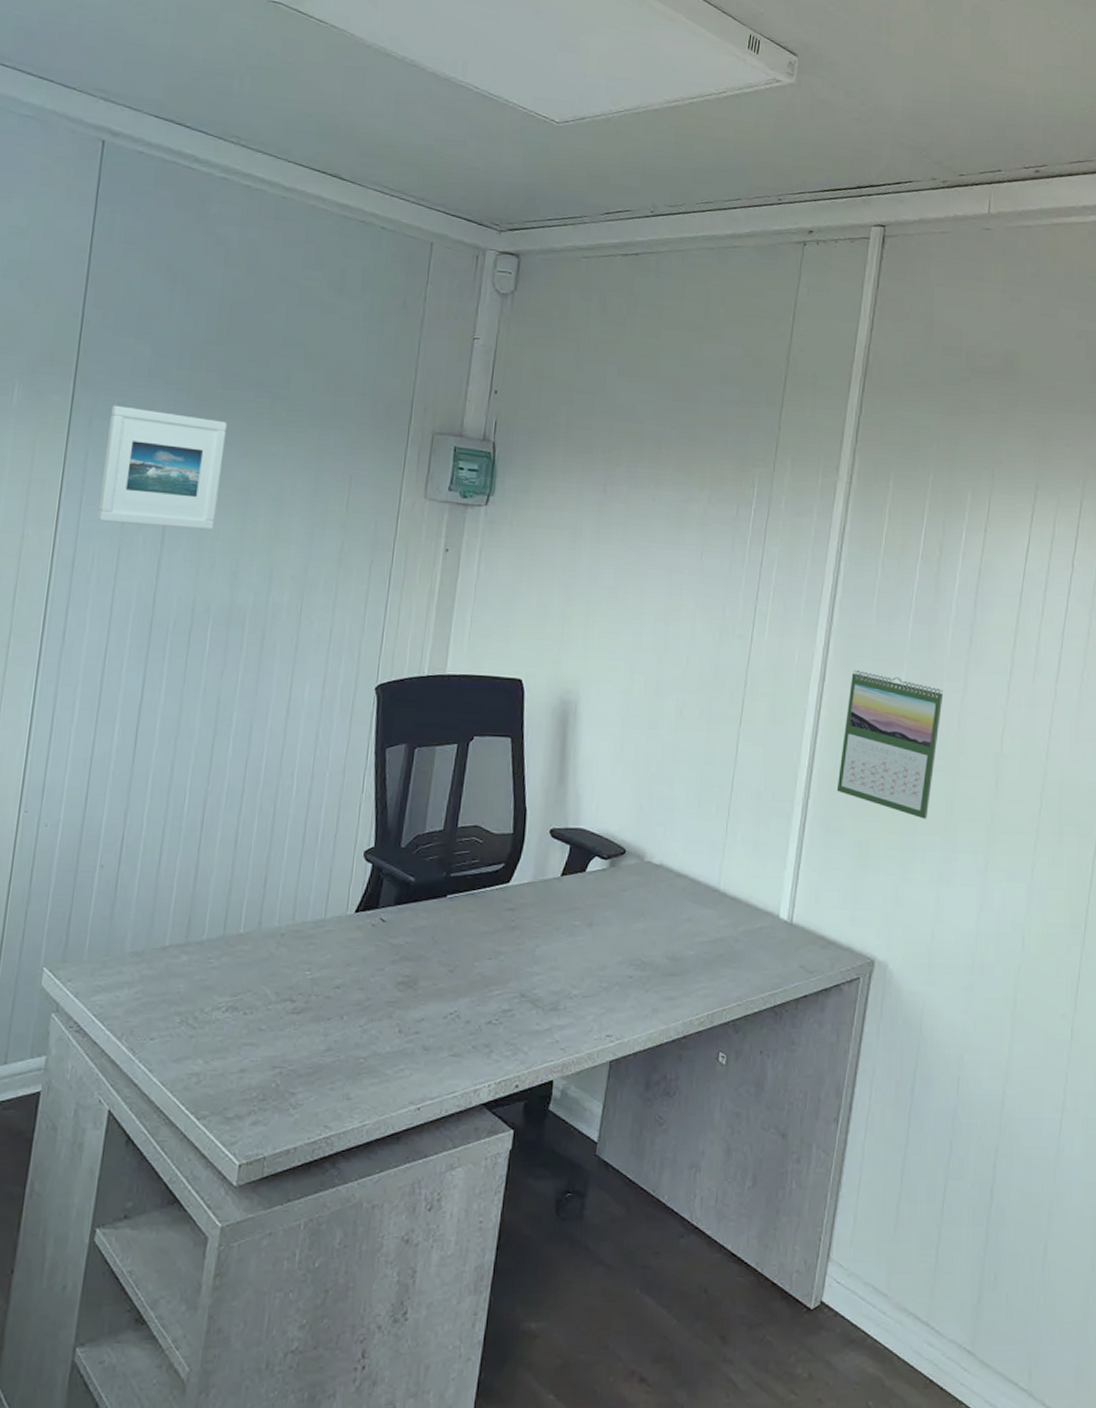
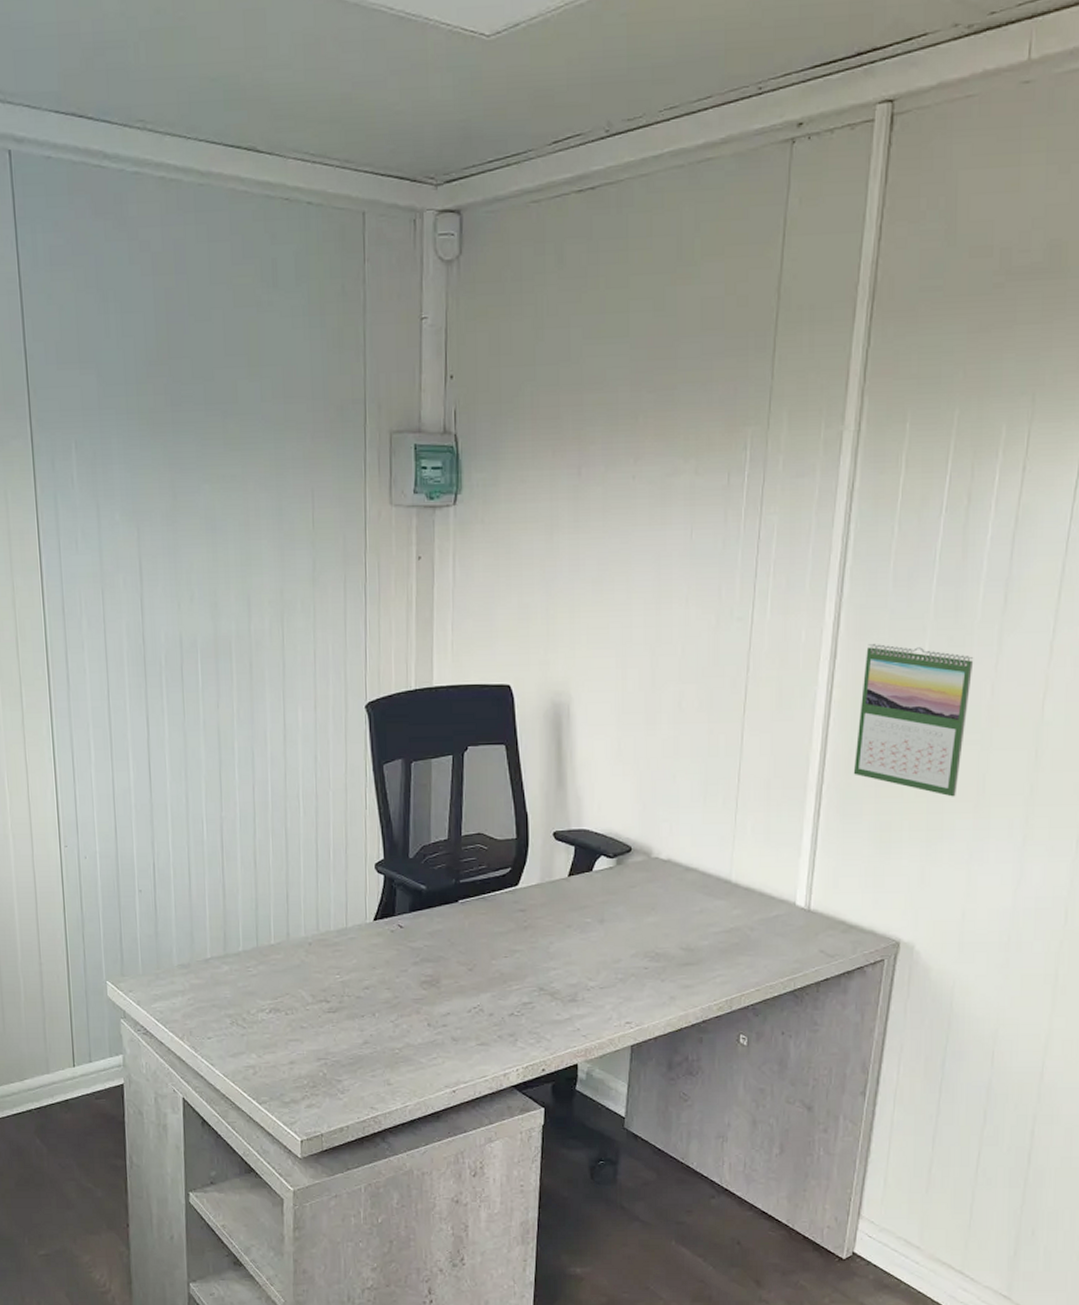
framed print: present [97,405,227,531] -> none [70,443,188,565]

